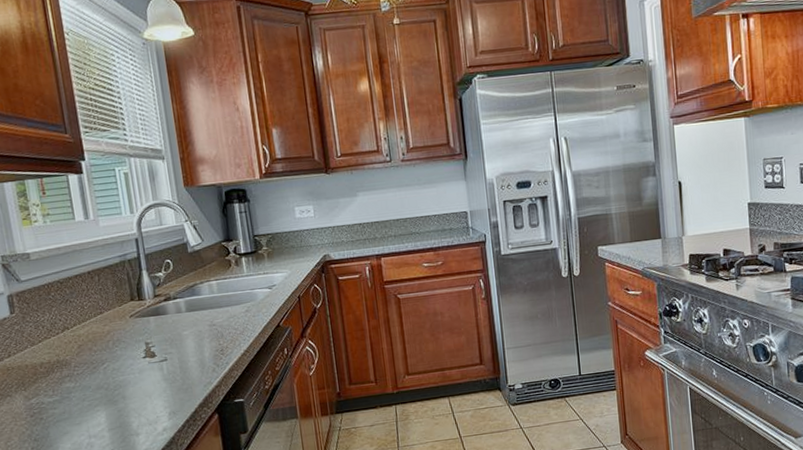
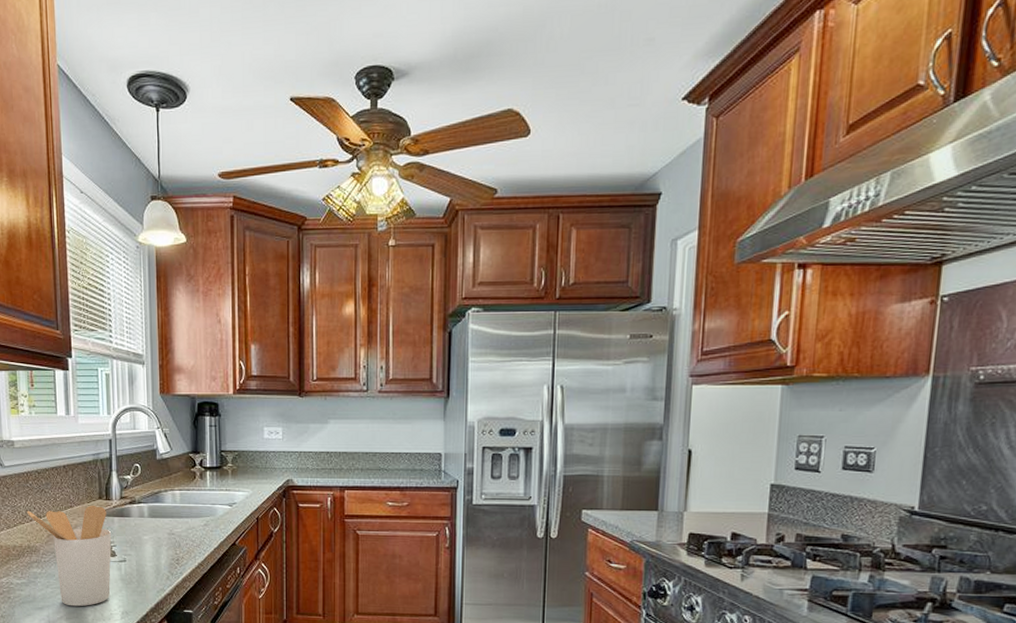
utensil holder: none [51,307,154,417] -> present [26,505,112,607]

